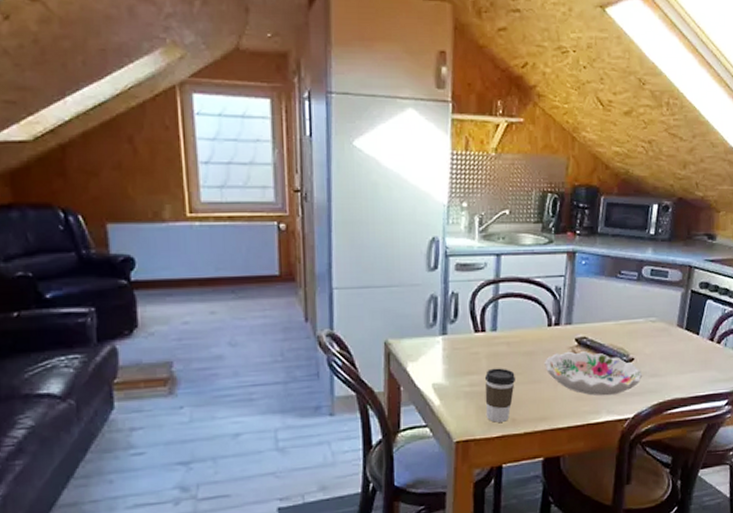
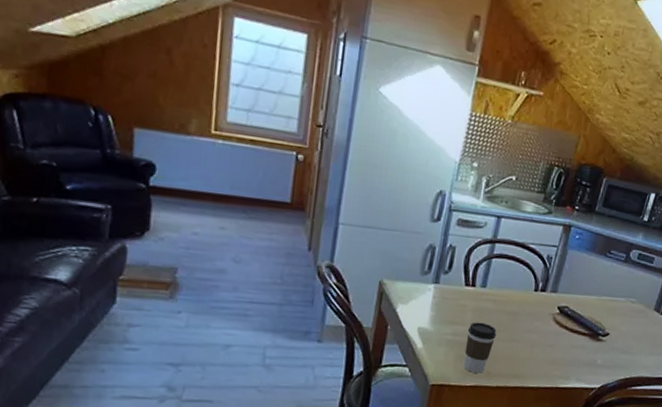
decorative bowl: present [545,351,643,396] -> none [525,317,615,365]

